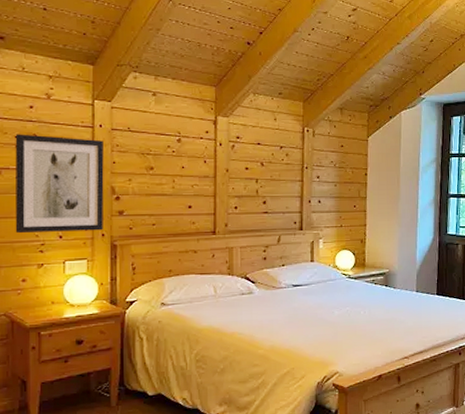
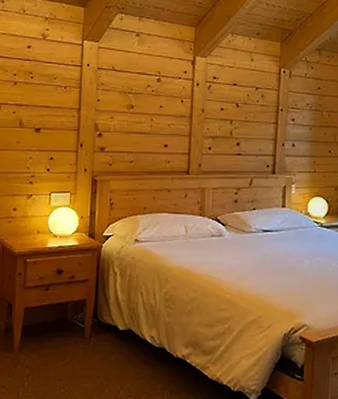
wall art: present [15,134,104,233] -> none [10,72,90,166]

